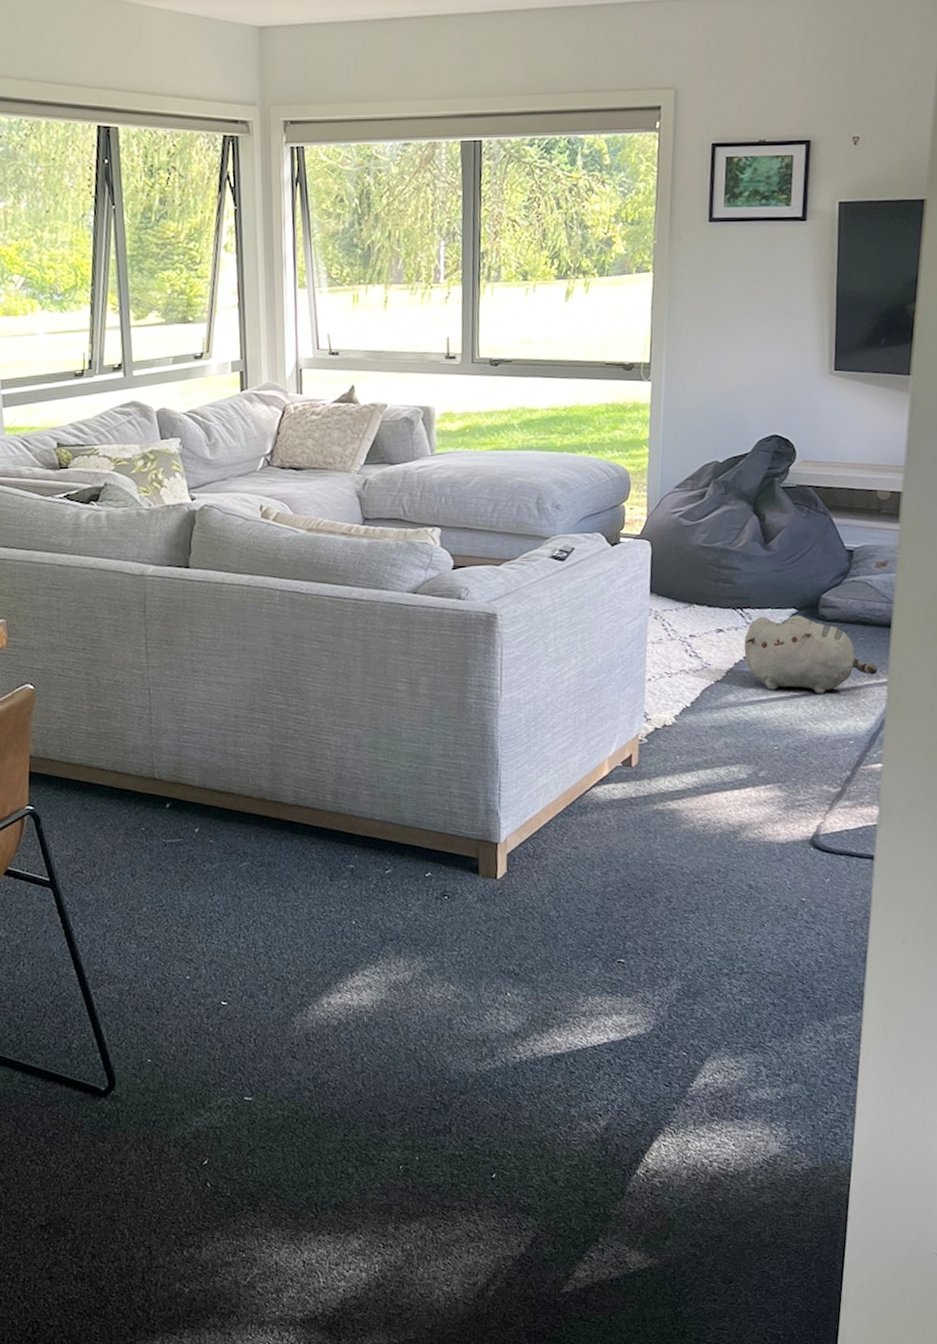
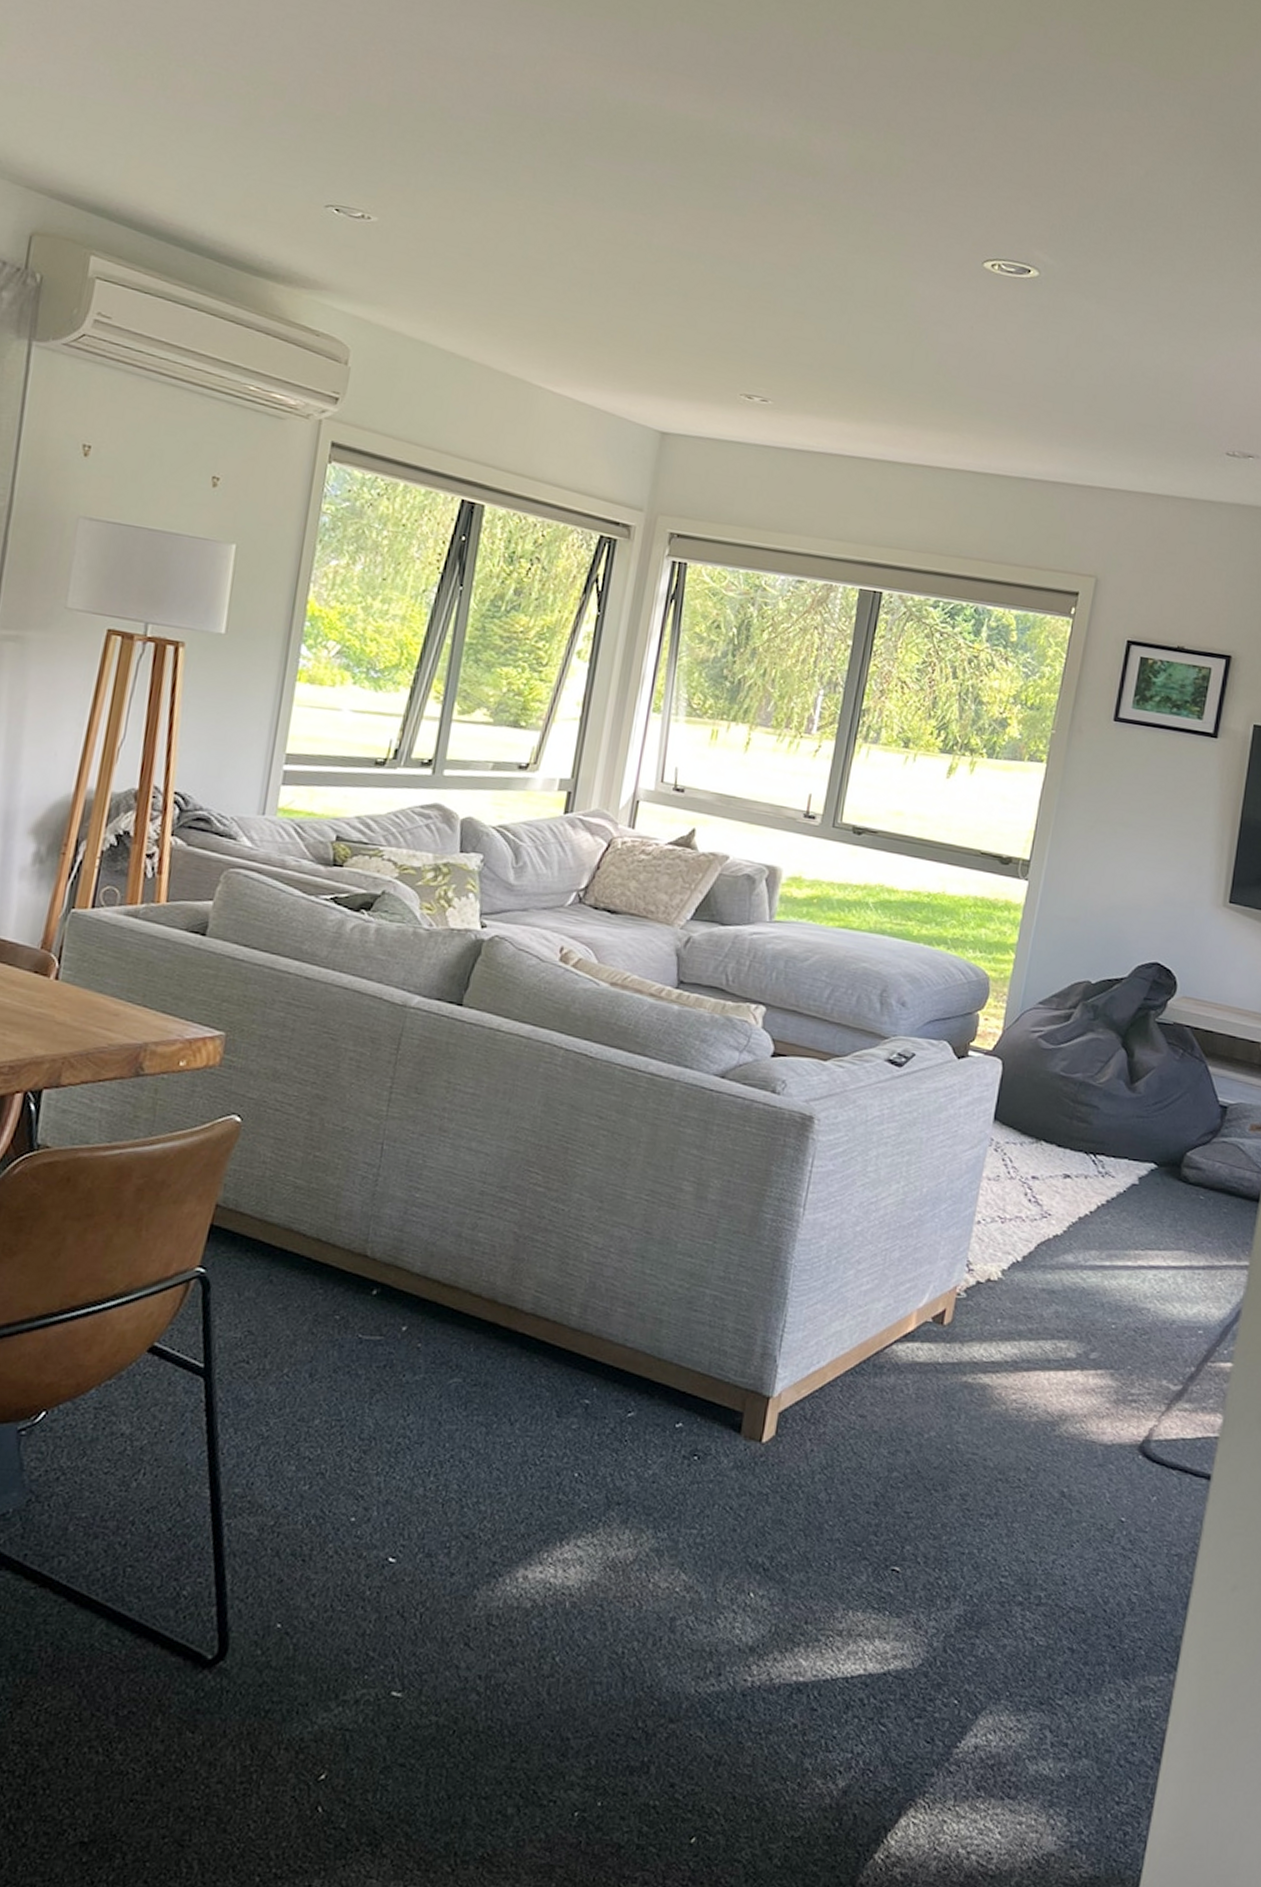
plush toy: present [744,615,877,694] -> none [1091,1166,1239,1269]

